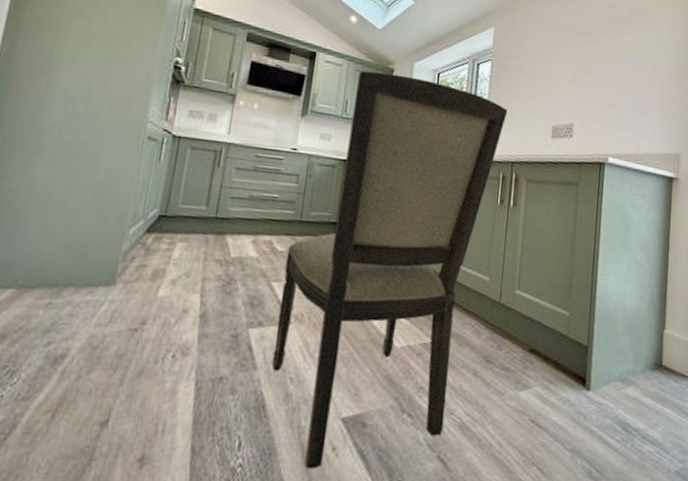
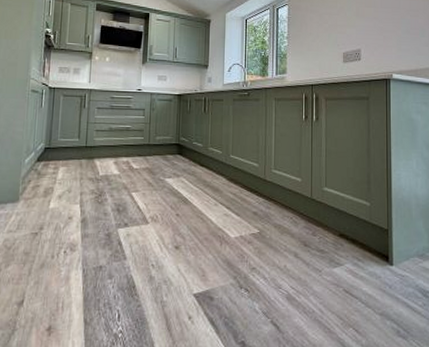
dining chair: present [271,71,508,469] -> none [137,23,305,334]

